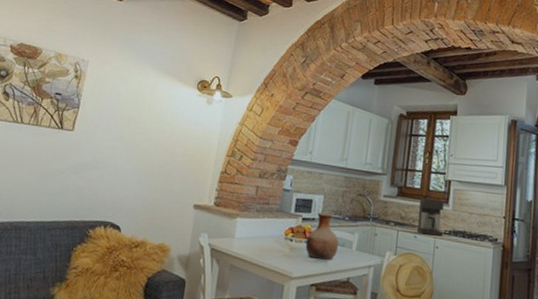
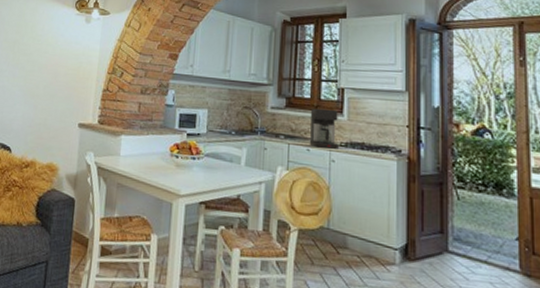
vase: present [305,212,339,261] -> none [192,127,227,178]

